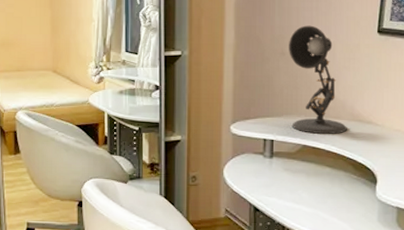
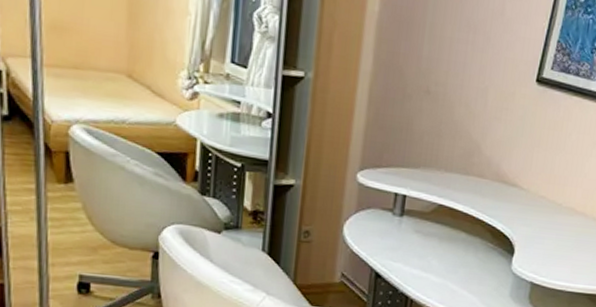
desk lamp: present [289,25,347,134] -> none [428,61,490,195]

